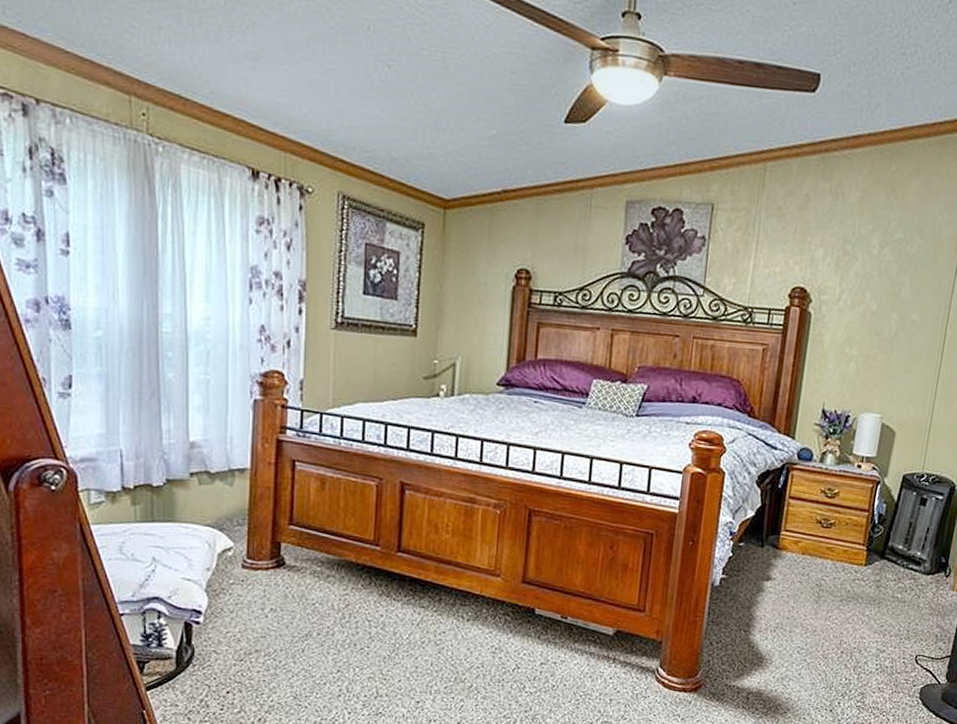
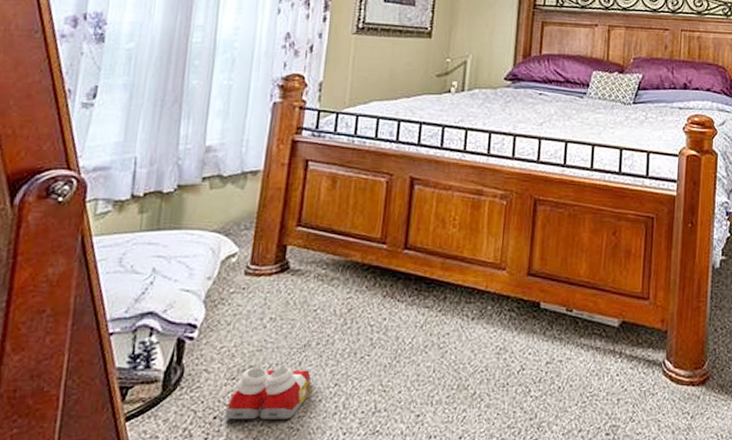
slippers: none [238,651,315,698] -> present [225,366,312,420]

